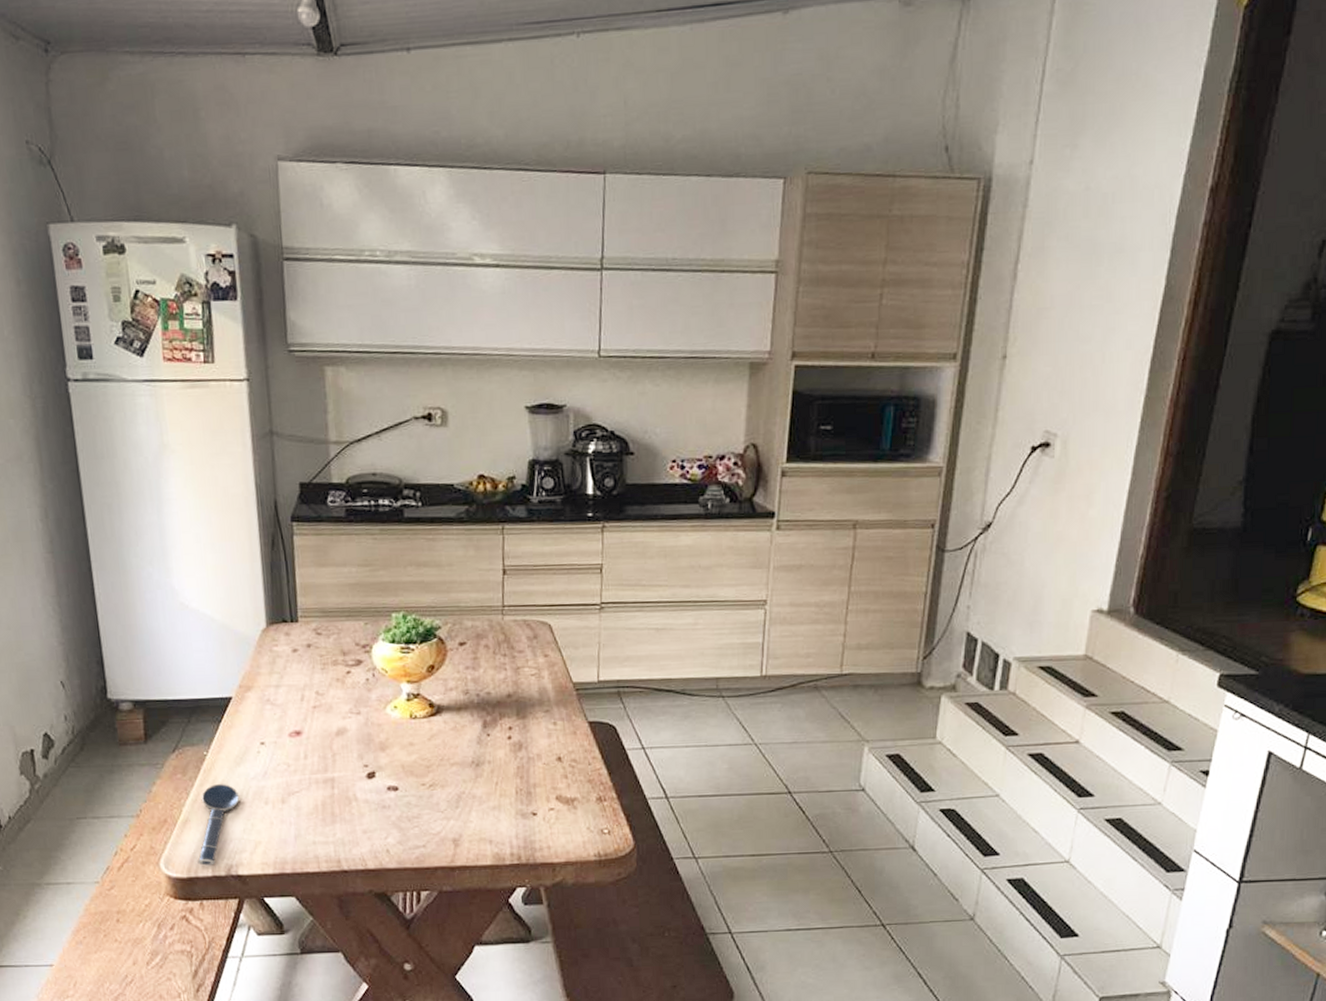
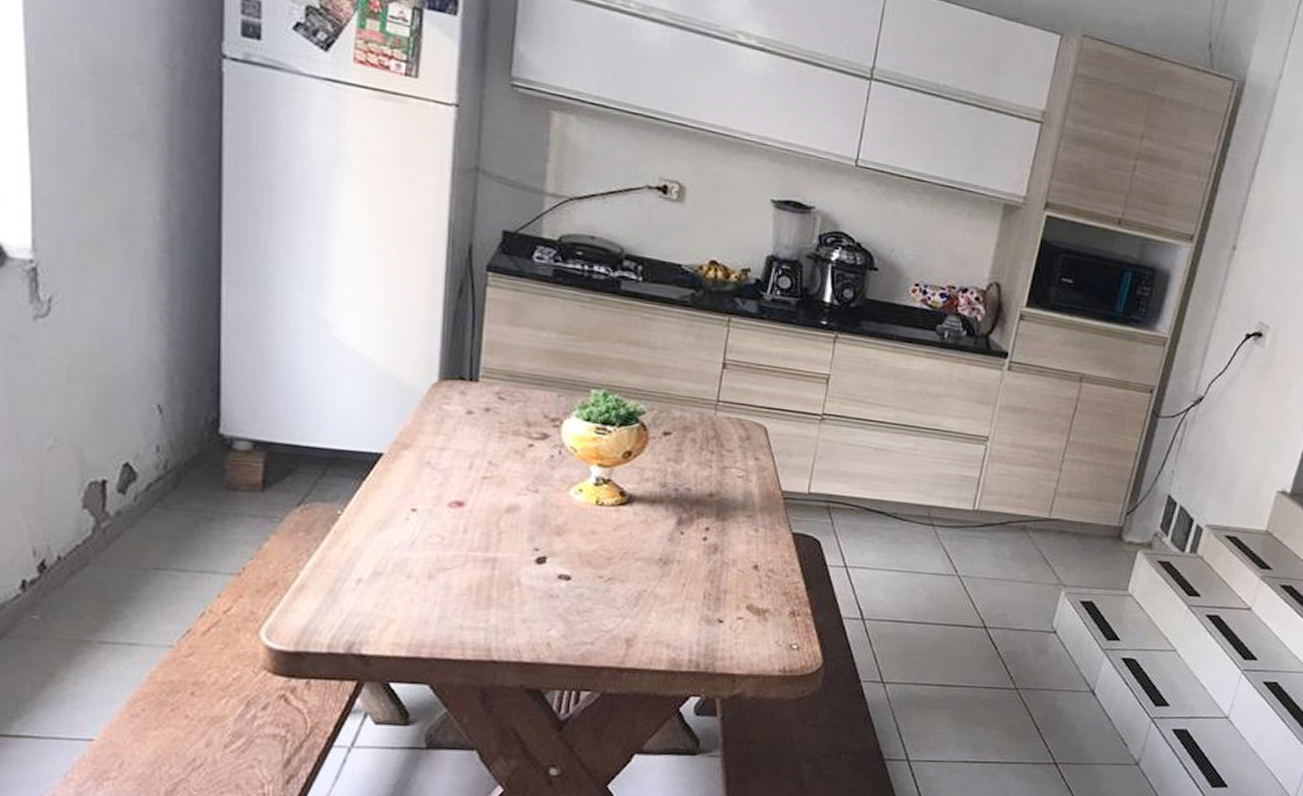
spoon: present [197,783,240,866] -> none [310,548,376,641]

